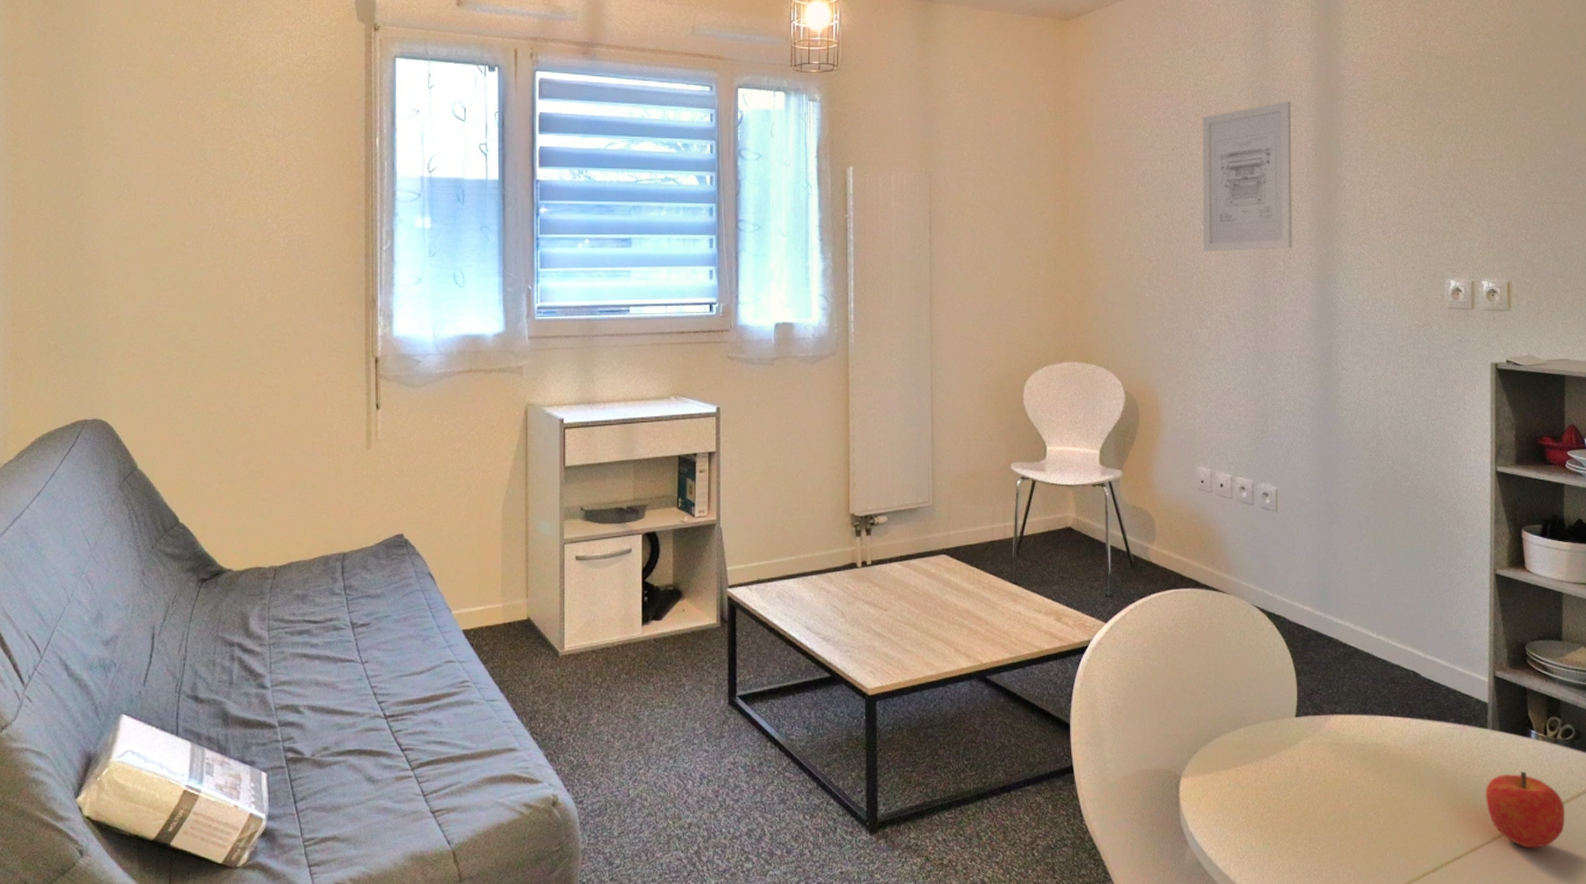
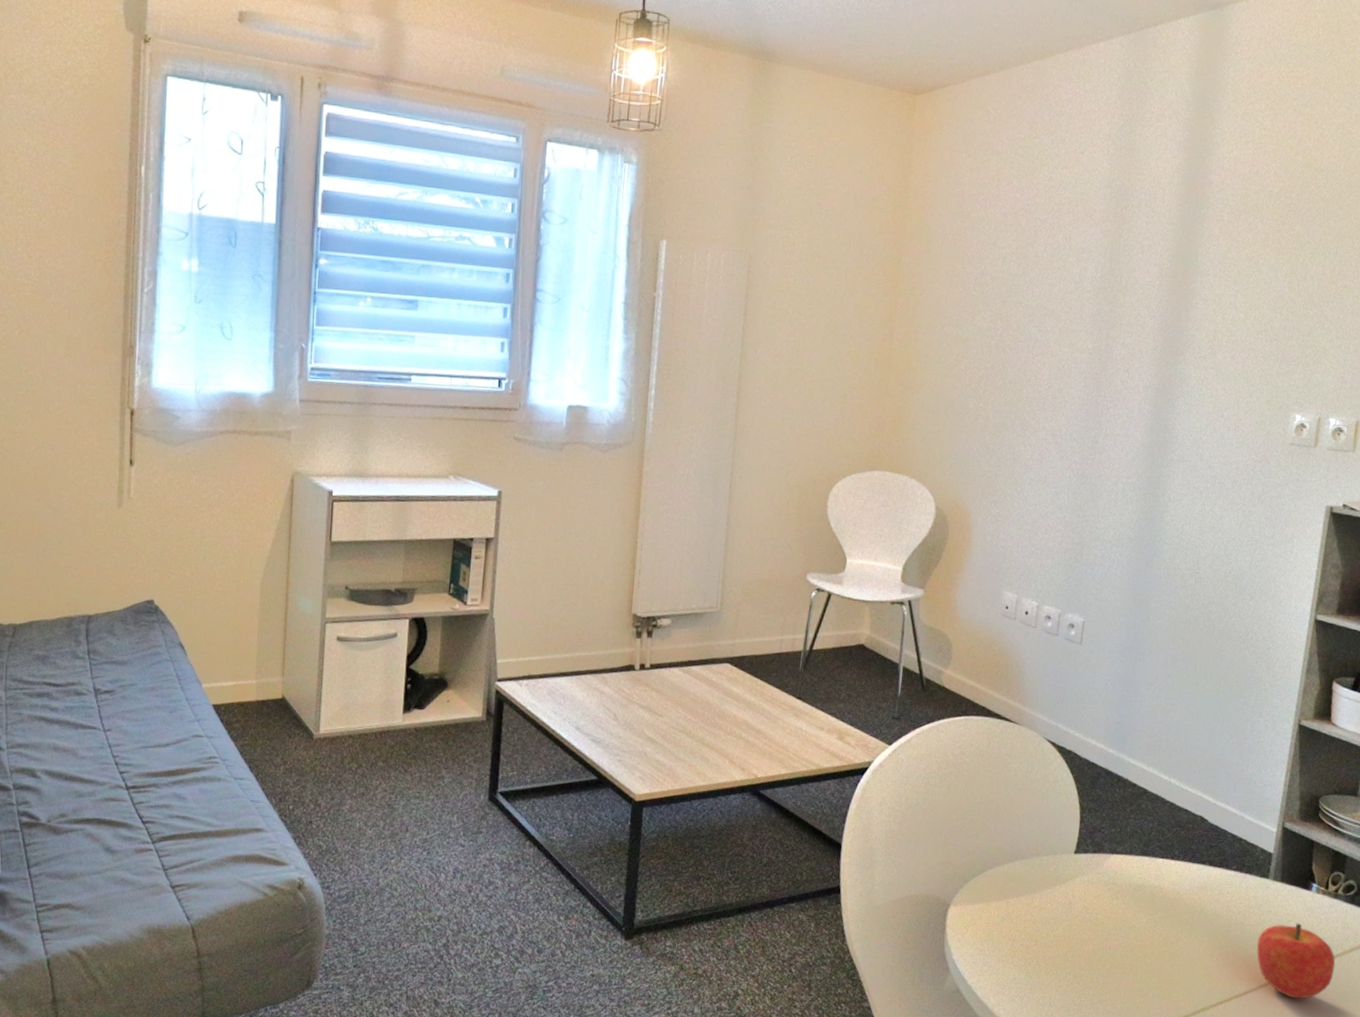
wall art: present [1202,101,1292,252] -> none [1037,205,1151,368]

